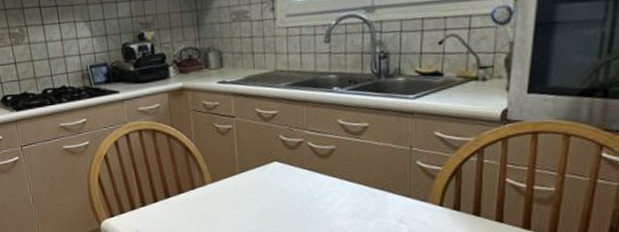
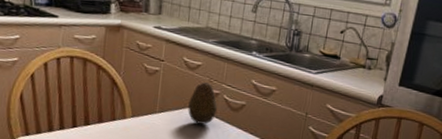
fruit: none [270,132,303,179] -> present [188,82,217,125]

